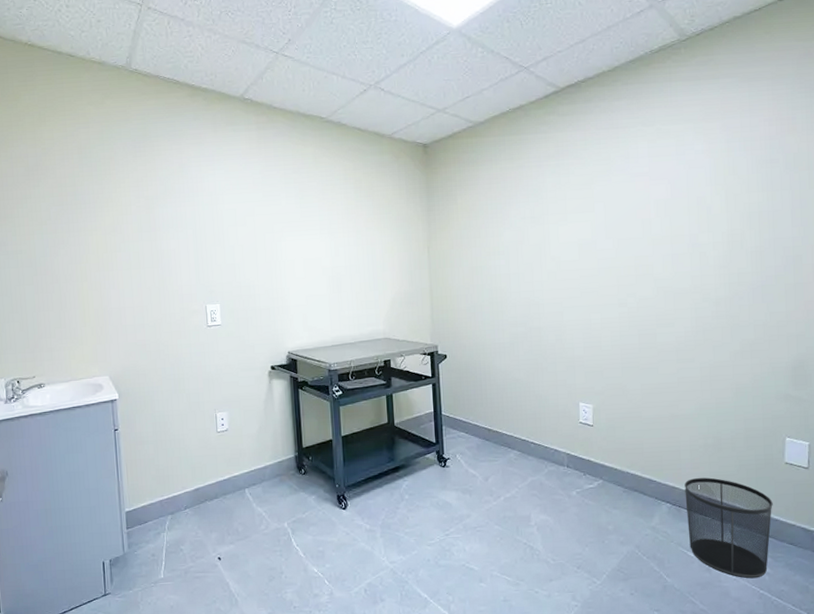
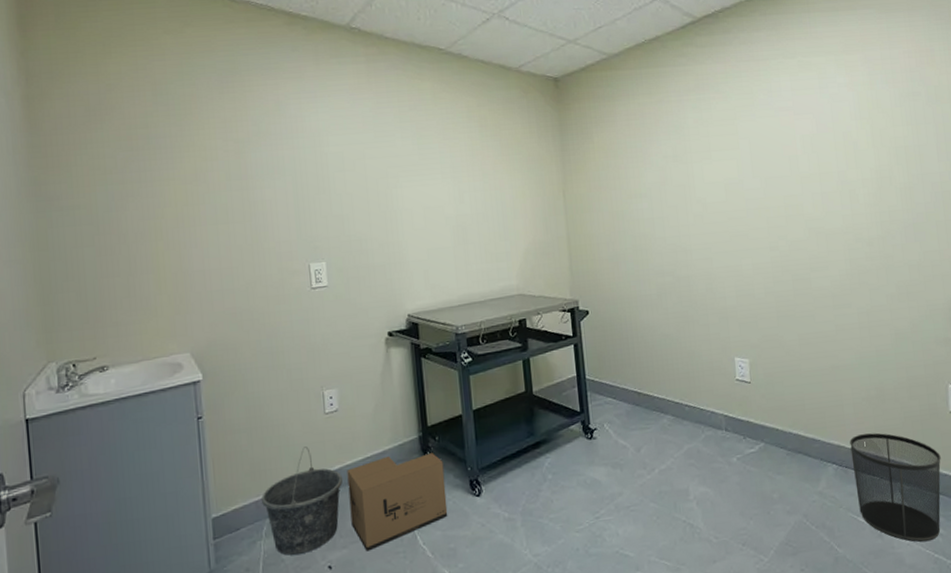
bucket: none [165,458,231,546] -> present [262,446,342,555]
cardboard box: none [234,470,318,548] -> present [347,453,448,552]

